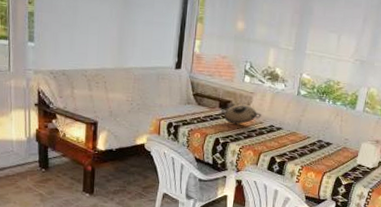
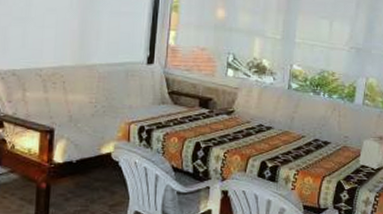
teapot: present [219,102,261,125] -> none [199,100,248,125]

